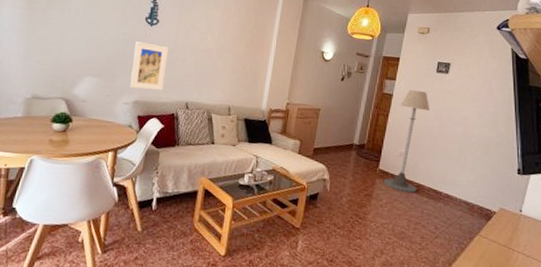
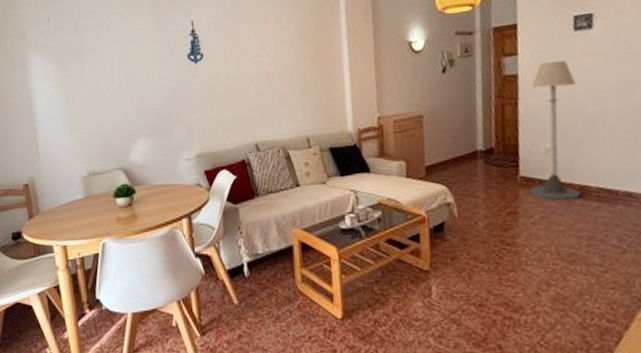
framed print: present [130,41,168,90] -> none [183,83,226,141]

